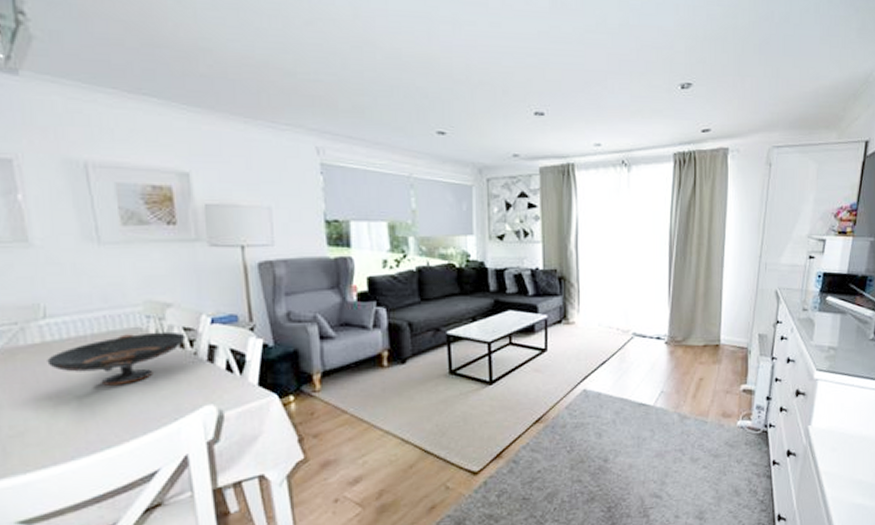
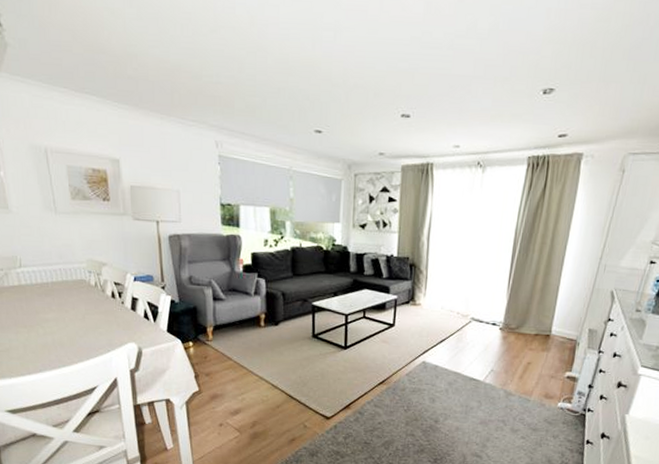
decorative bowl: present [47,331,186,386] -> none [22,284,116,322]

